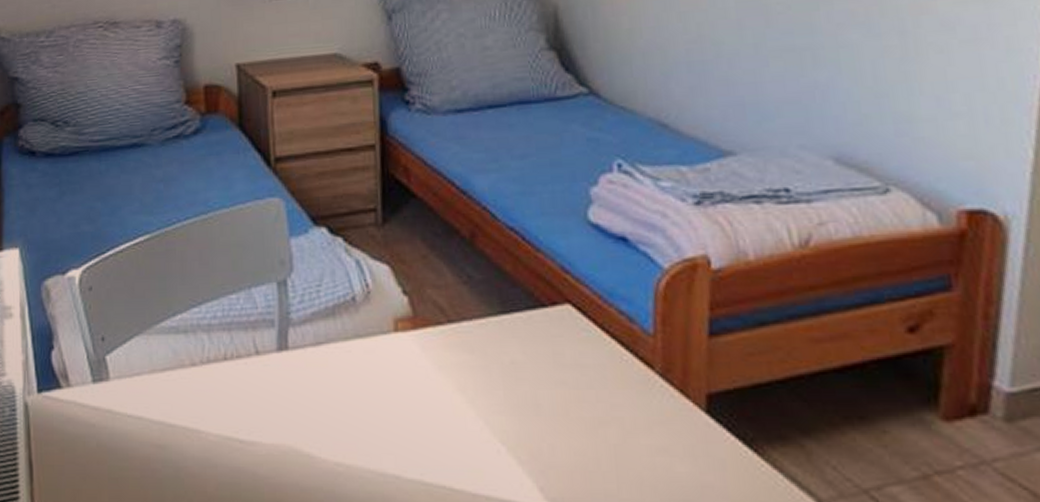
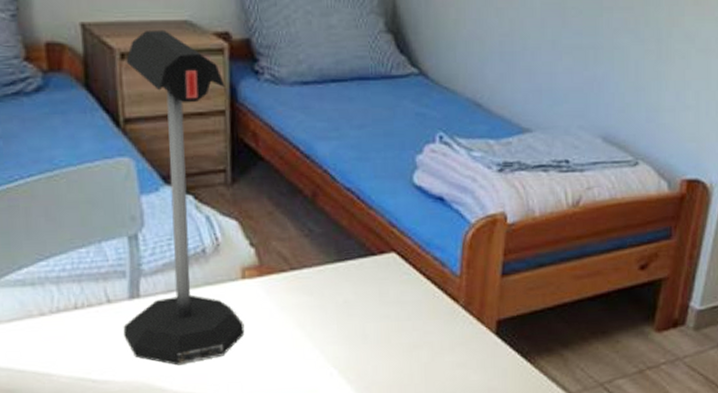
desk lamp: none [271,64,398,430] -> present [123,29,245,366]

